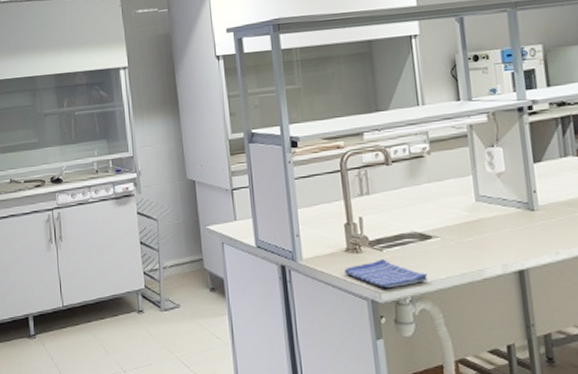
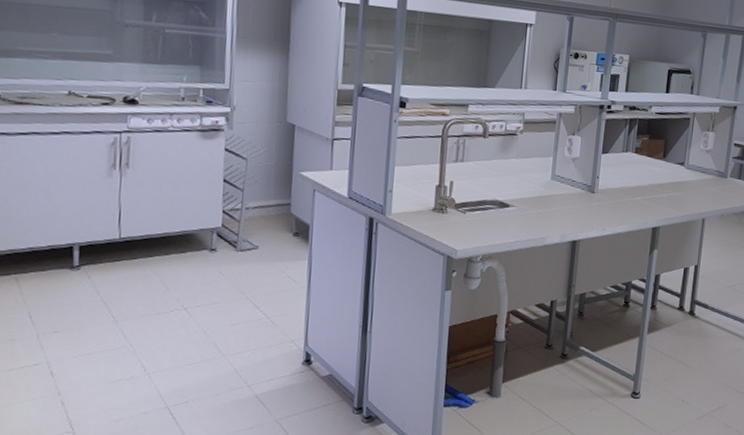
dish towel: present [344,259,428,289] -> none [428,221,499,247]

